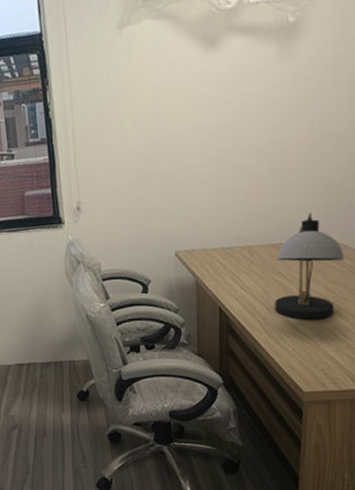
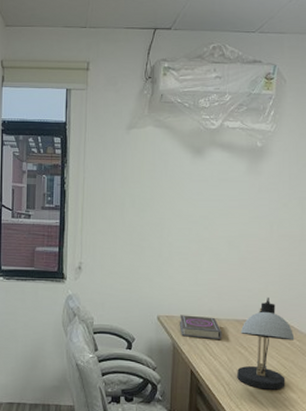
book: none [201,245,255,272] -> present [179,315,222,339]

